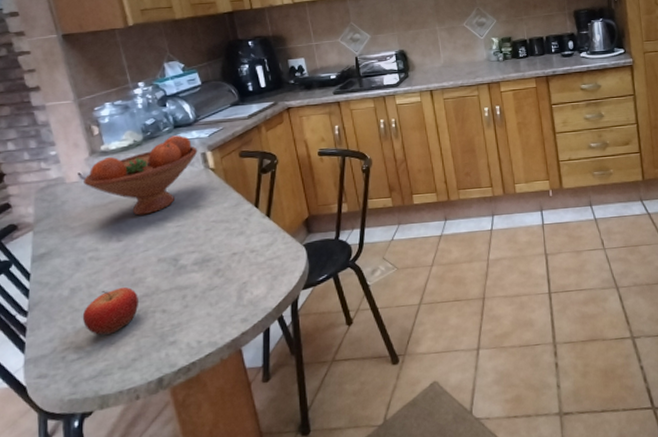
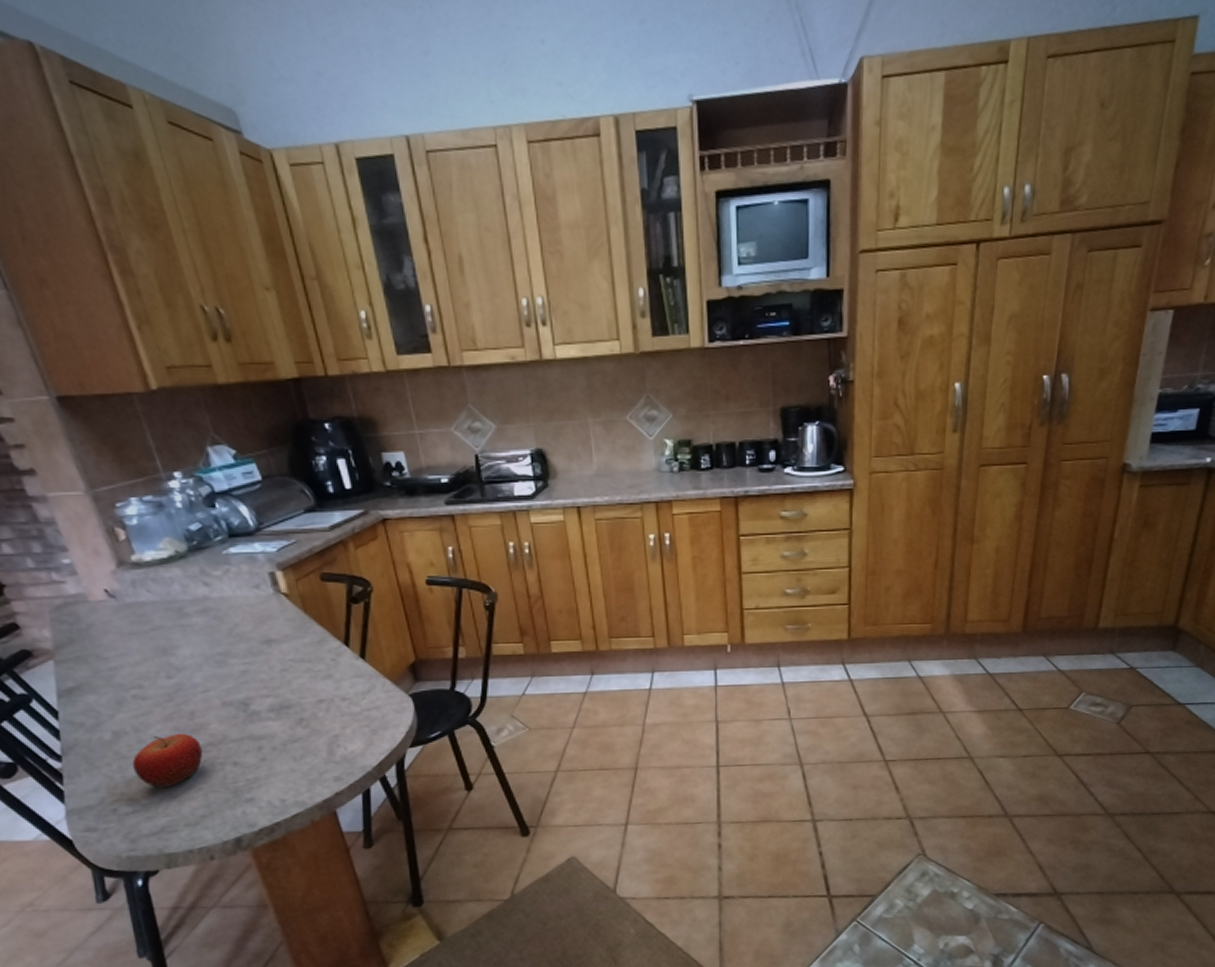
fruit bowl: present [84,135,198,216] -> none [113,547,264,648]

